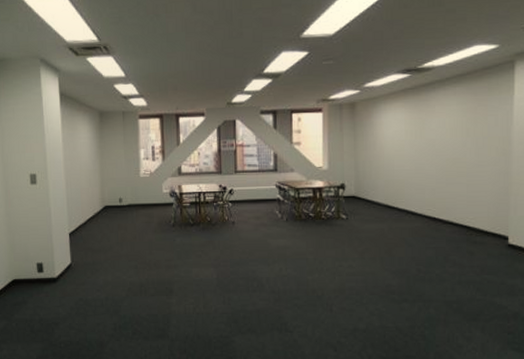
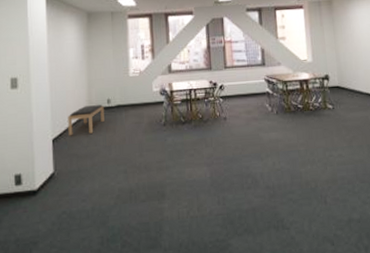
bench: none [83,203,117,231] -> present [68,105,104,136]

